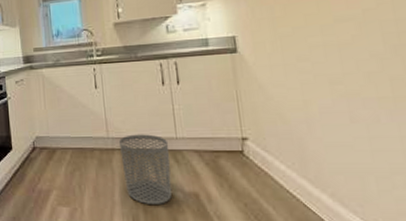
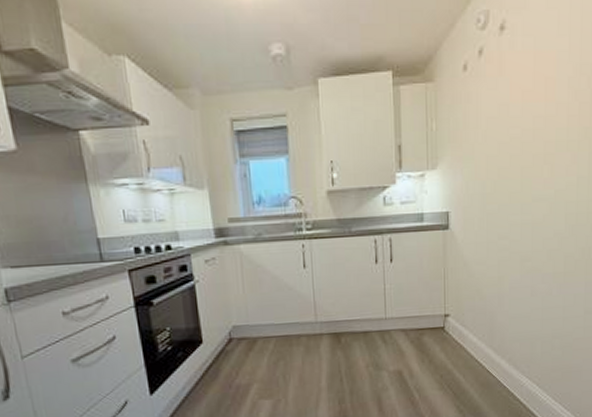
waste bin: present [119,134,172,204] -> none [328,316,378,387]

